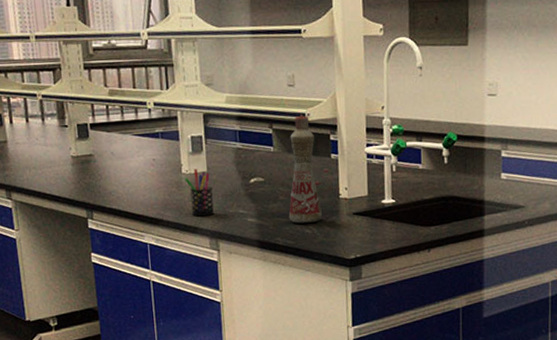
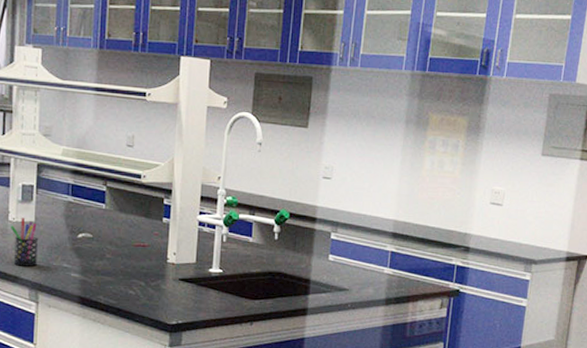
bottle: present [288,114,322,224] -> none [113,175,148,284]

